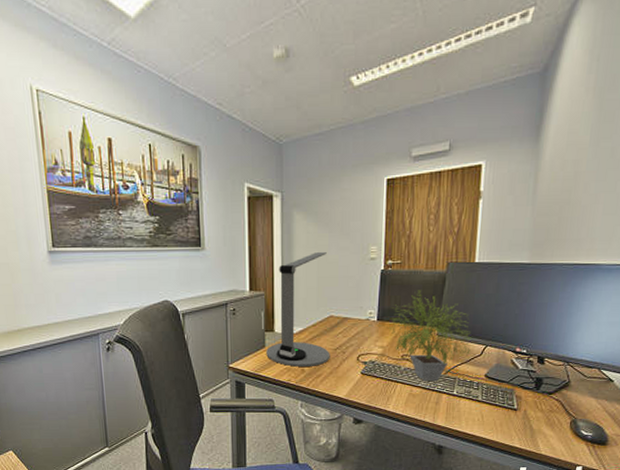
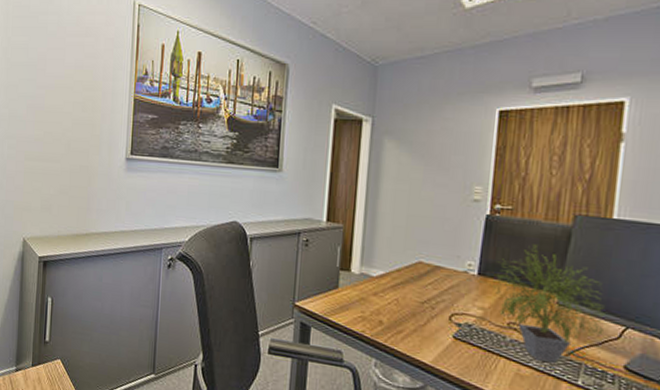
desk lamp: present [266,252,330,367] -> none [339,186,420,320]

